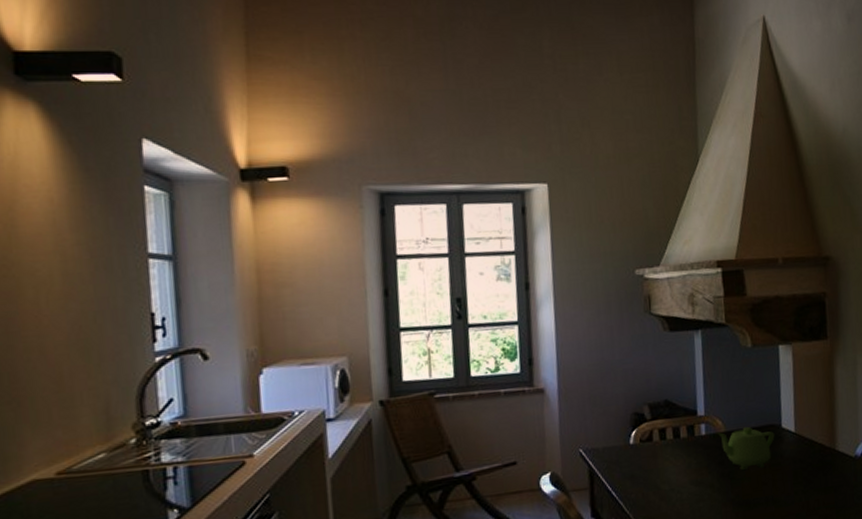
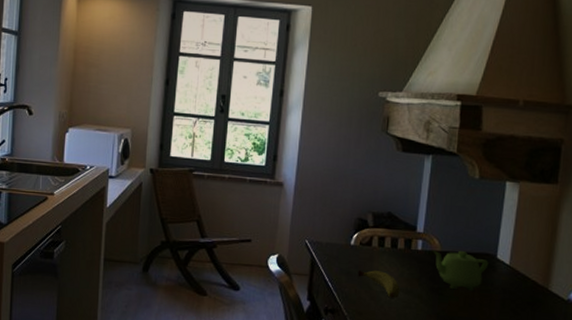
fruit: none [642,466,690,494] -> present [358,269,400,298]

